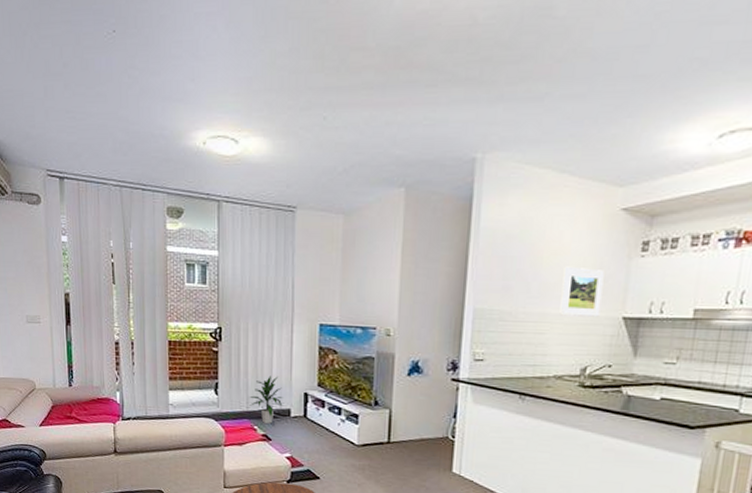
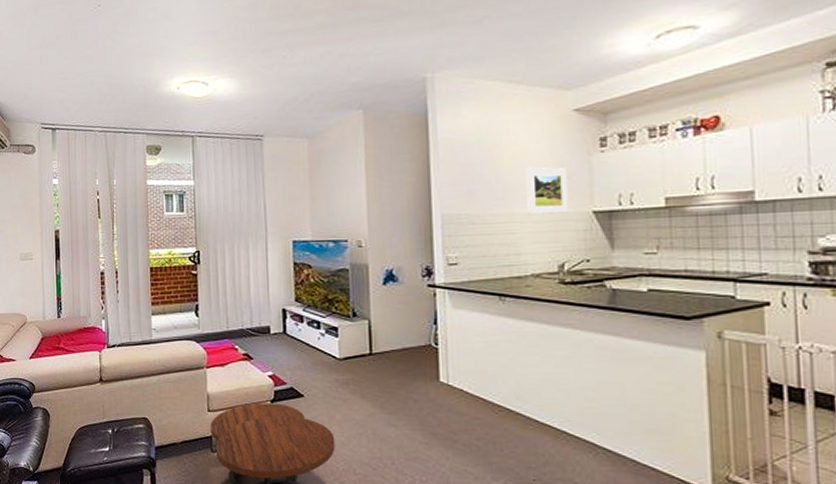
indoor plant: present [249,375,284,424] -> none [229,294,264,342]

